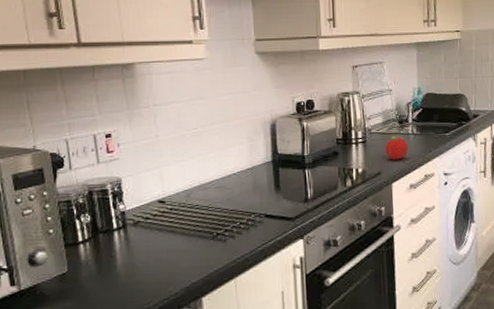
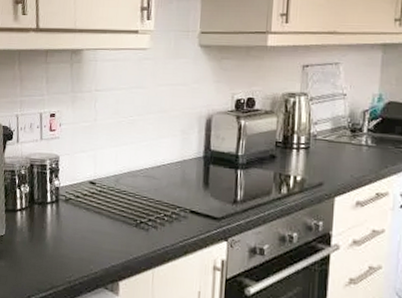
fruit: present [384,135,408,160] -> none [330,145,359,173]

